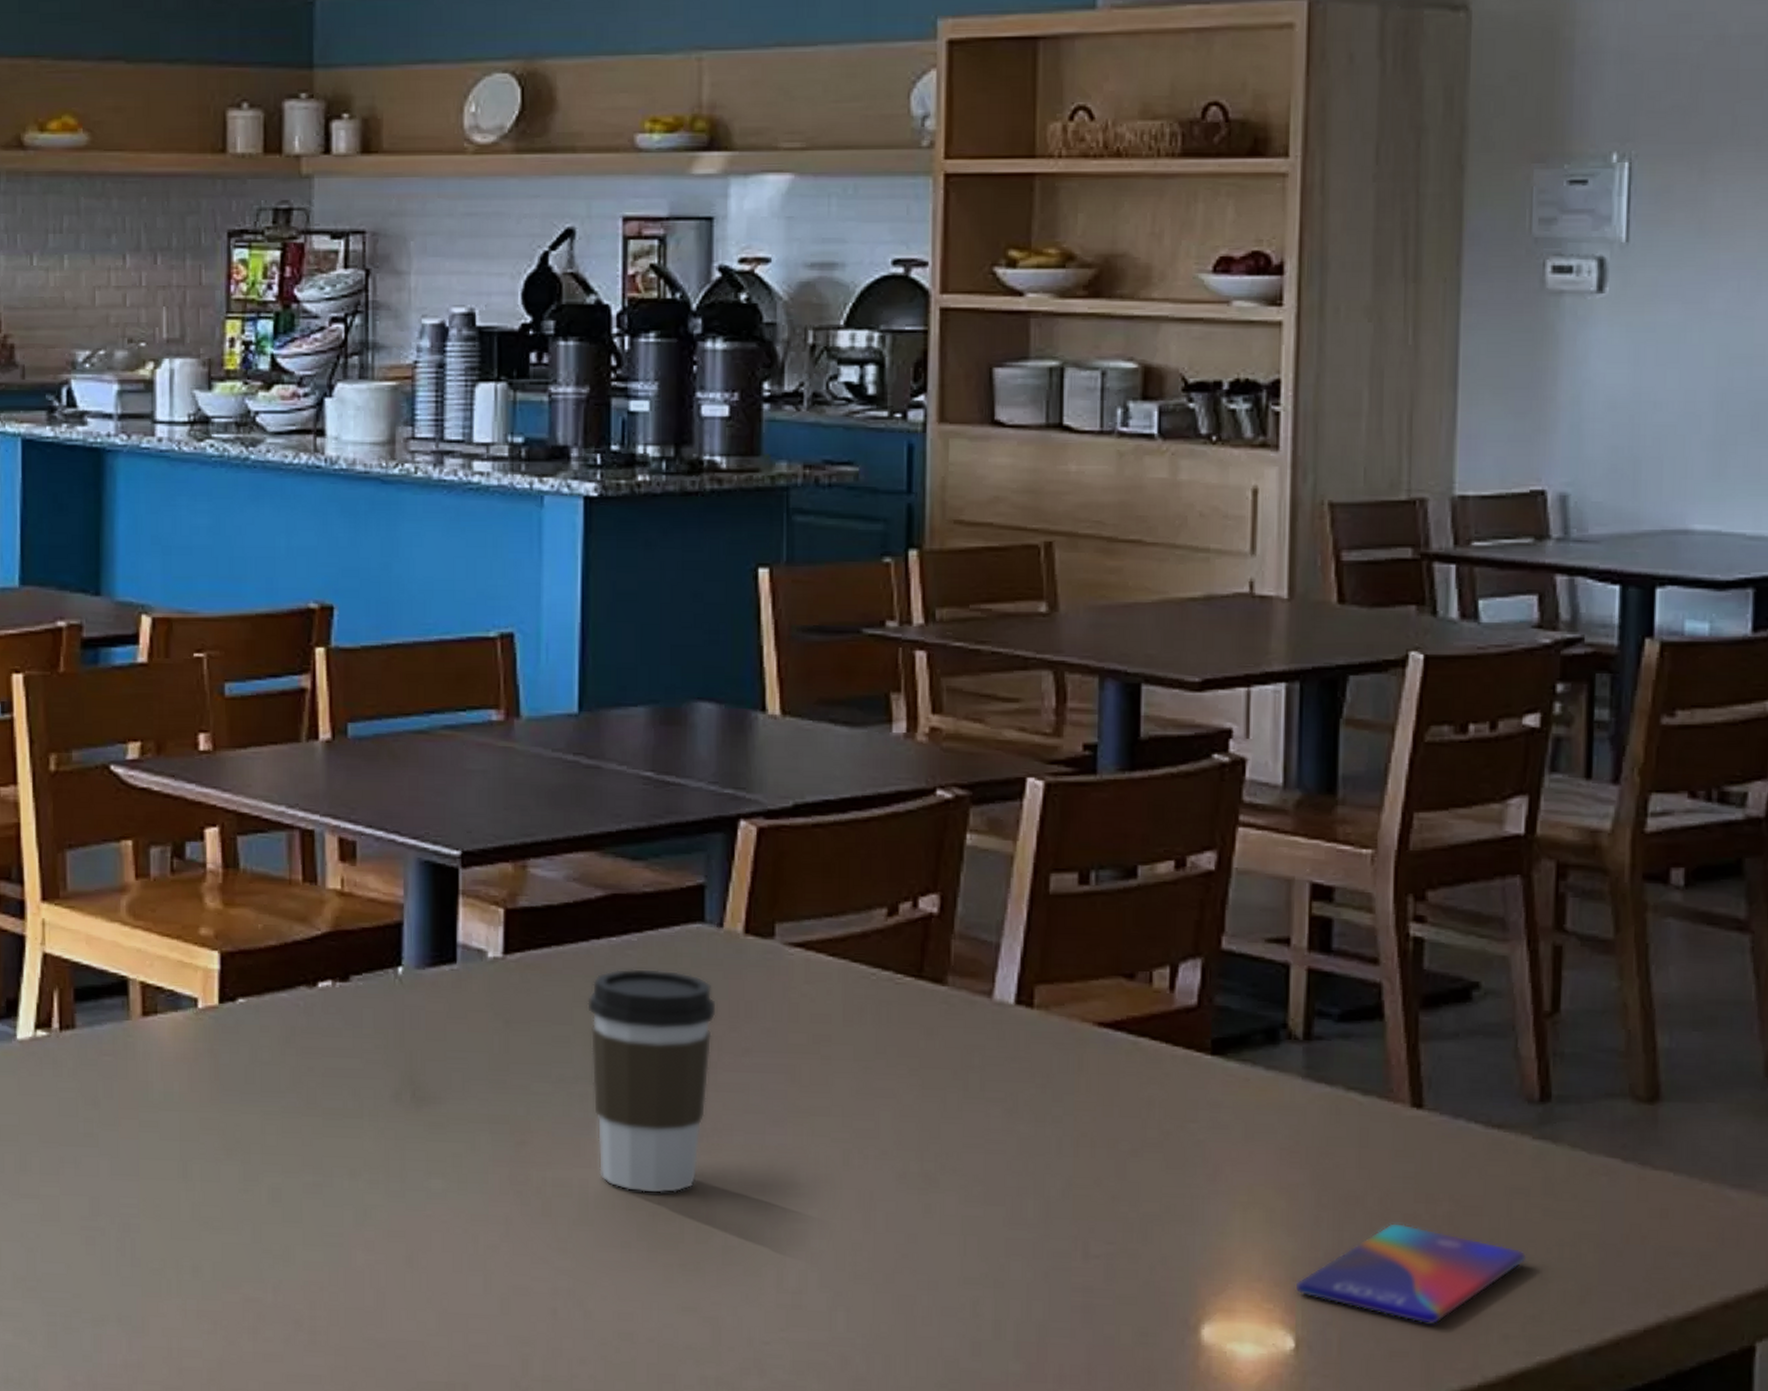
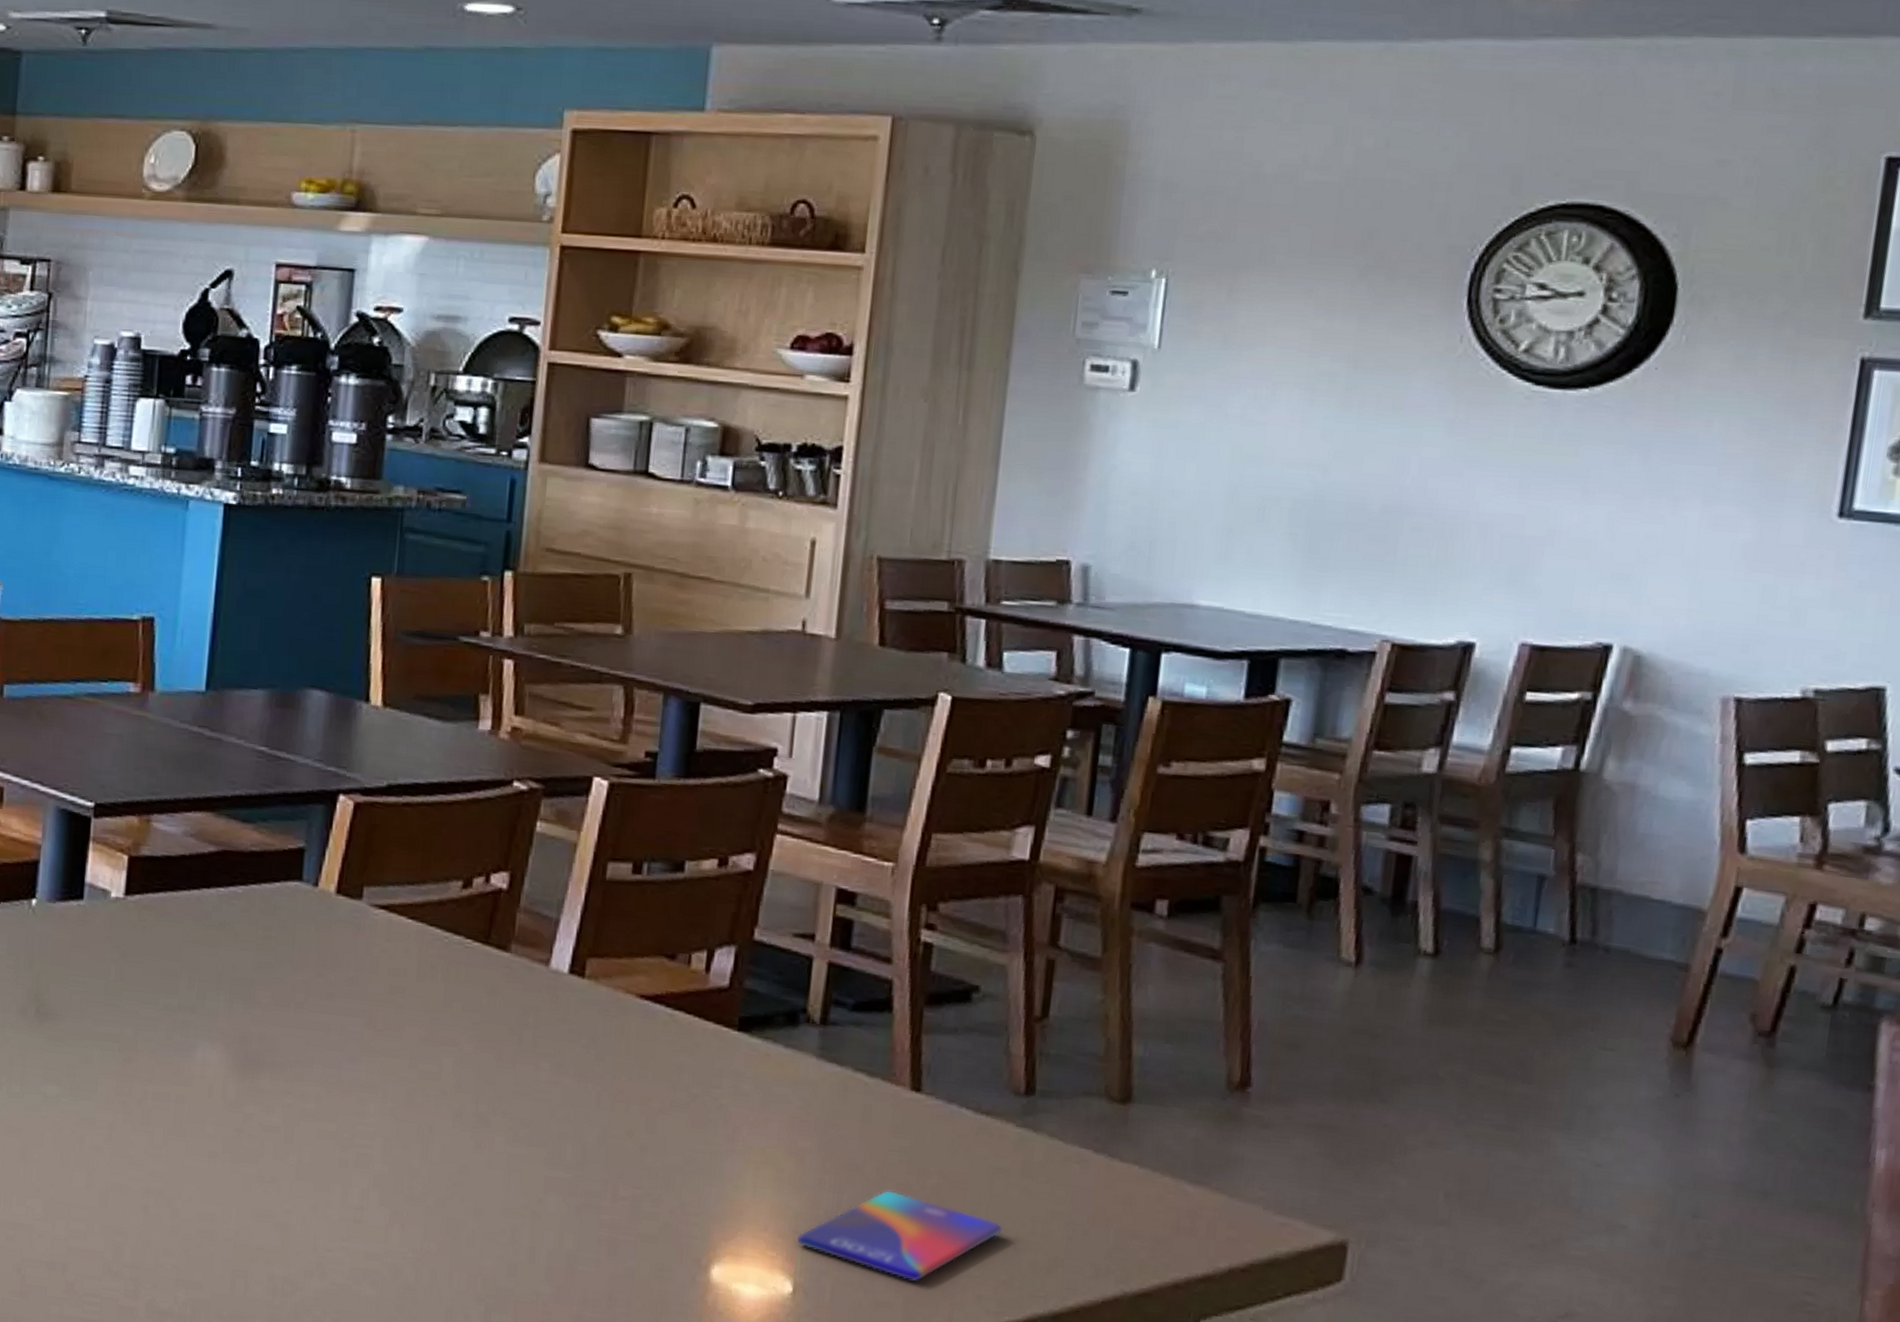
coffee cup: present [587,968,718,1194] -> none [193,915,308,1114]

